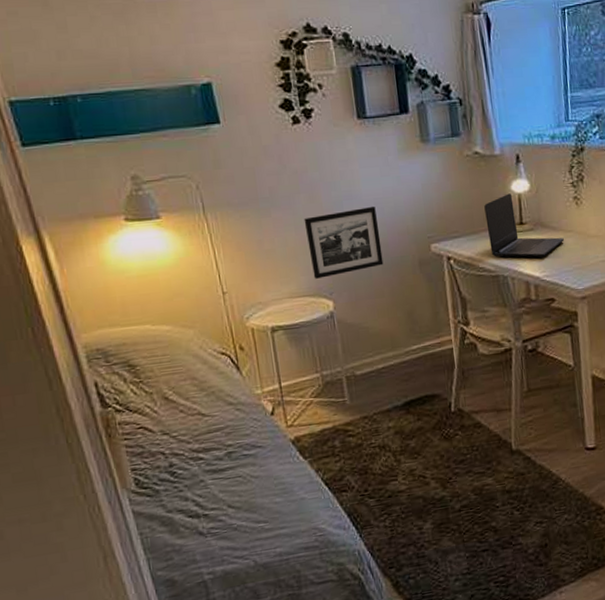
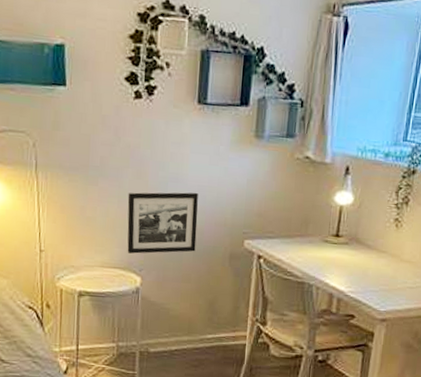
laptop: present [484,193,564,258] -> none [301,203,376,272]

